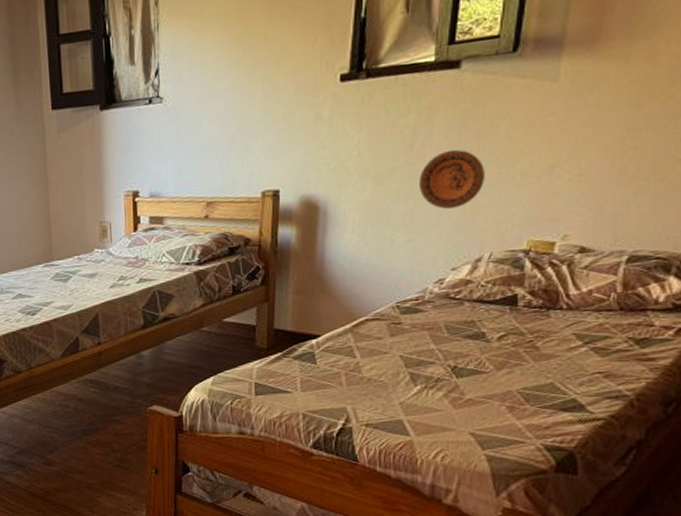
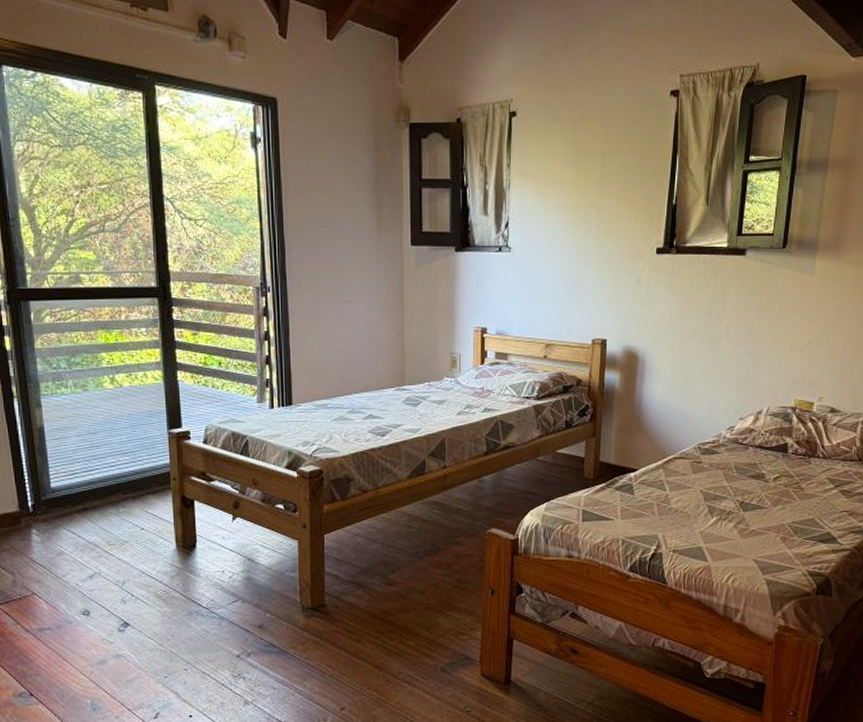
decorative plate: present [418,150,485,209] -> none [715,321,764,368]

